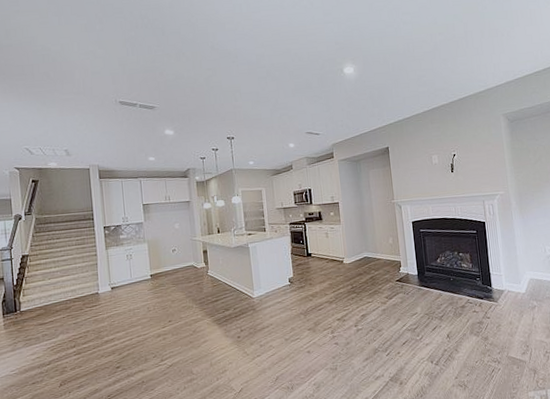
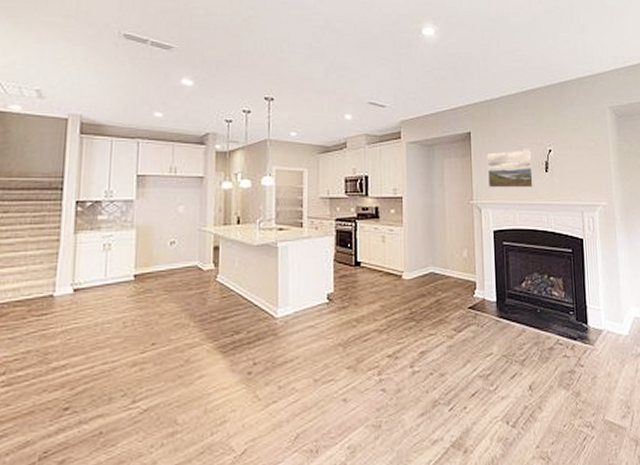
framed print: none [402,156,443,189] -> present [486,150,535,188]

